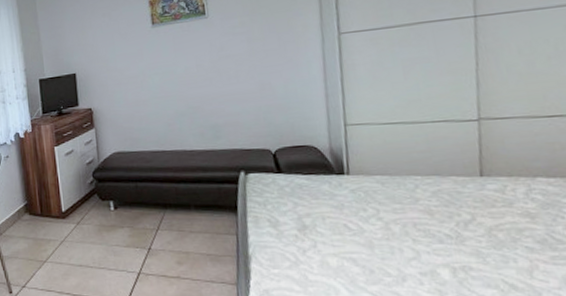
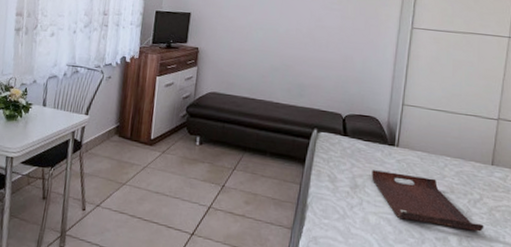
serving tray: none [321,204,485,259] -> present [372,170,484,232]

